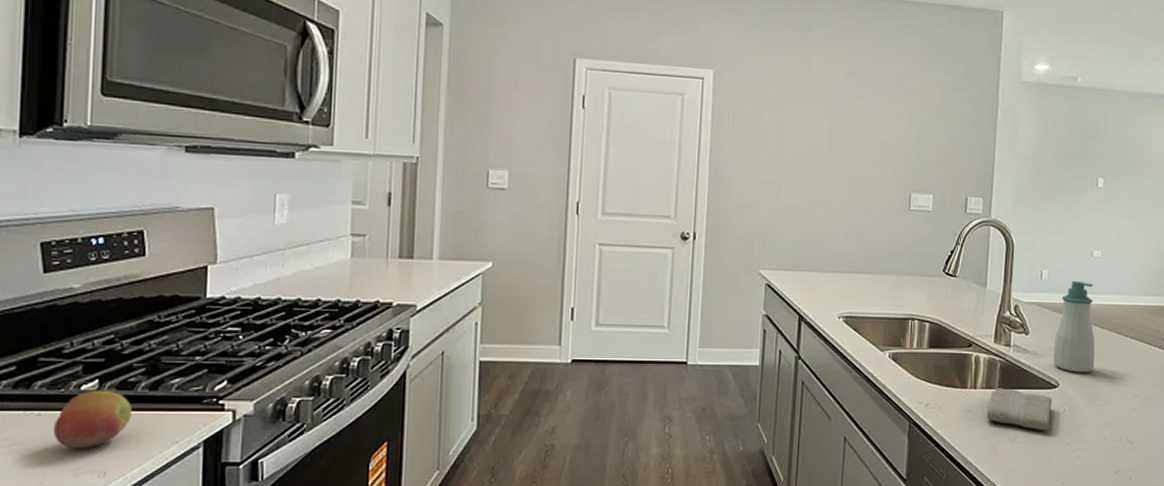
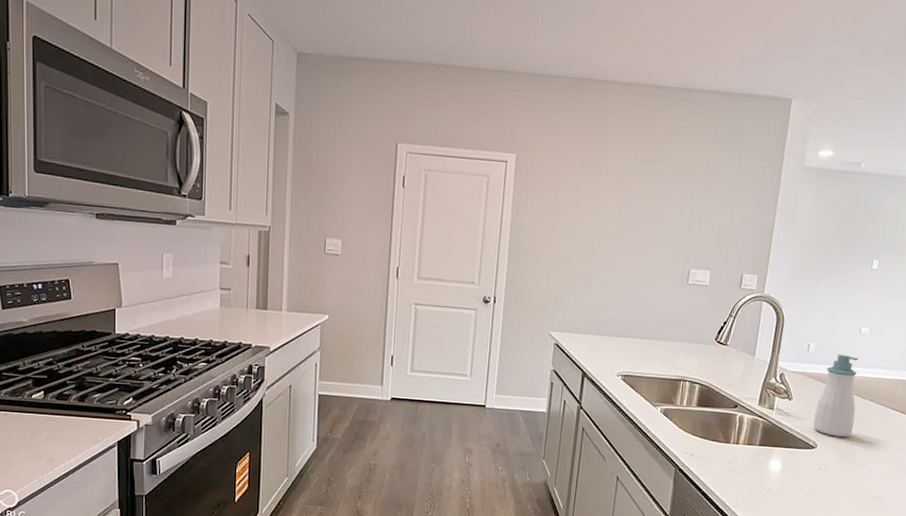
fruit: present [54,390,133,448] -> none [16,399,68,441]
washcloth: present [986,388,1052,431] -> none [746,445,809,486]

